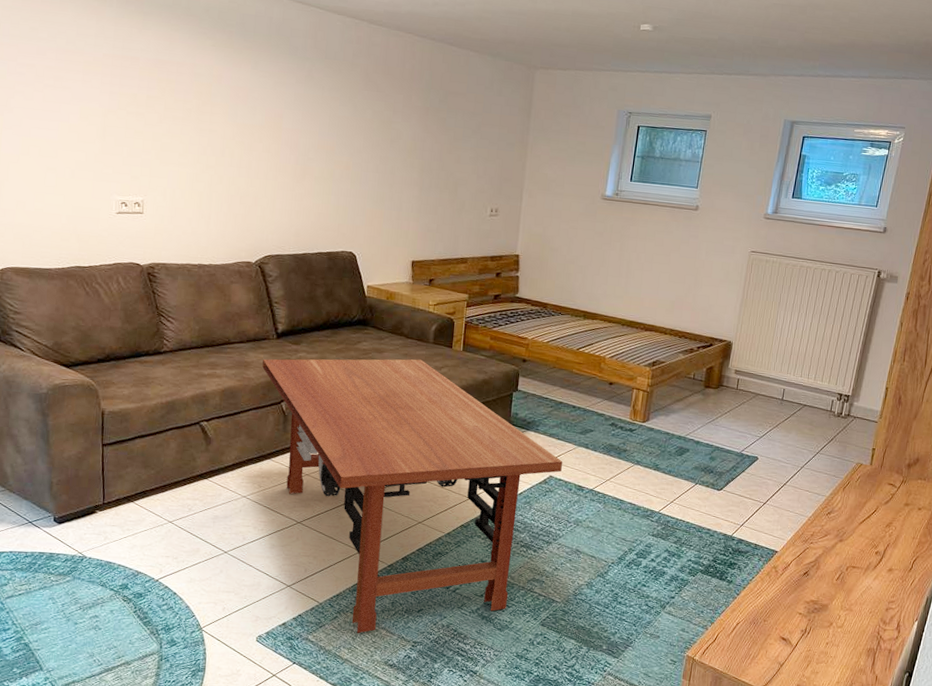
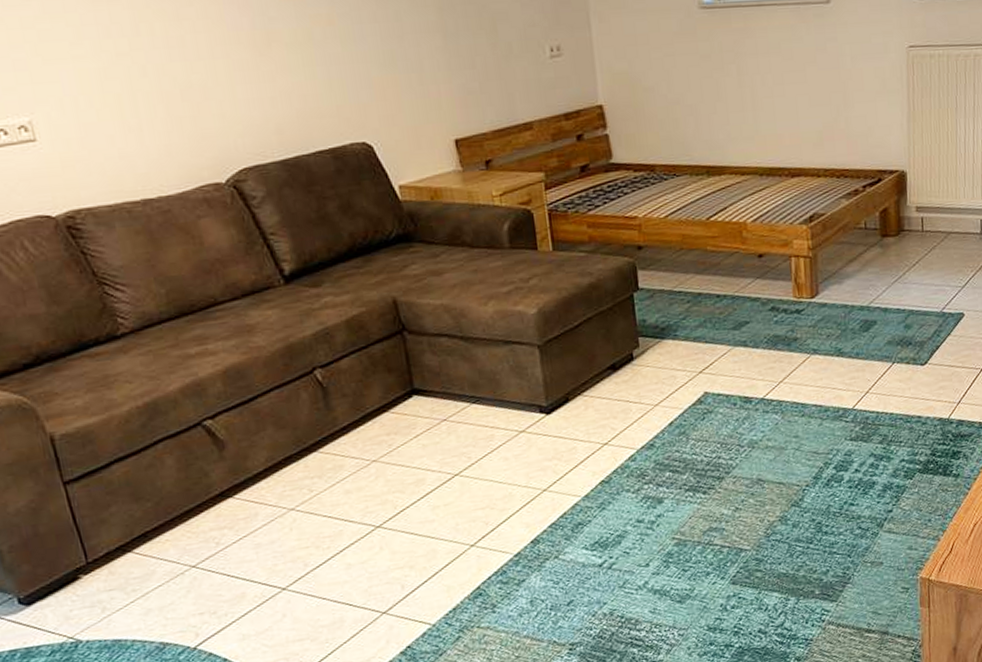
coffee table: present [262,359,562,633] -> none [272,273,718,651]

